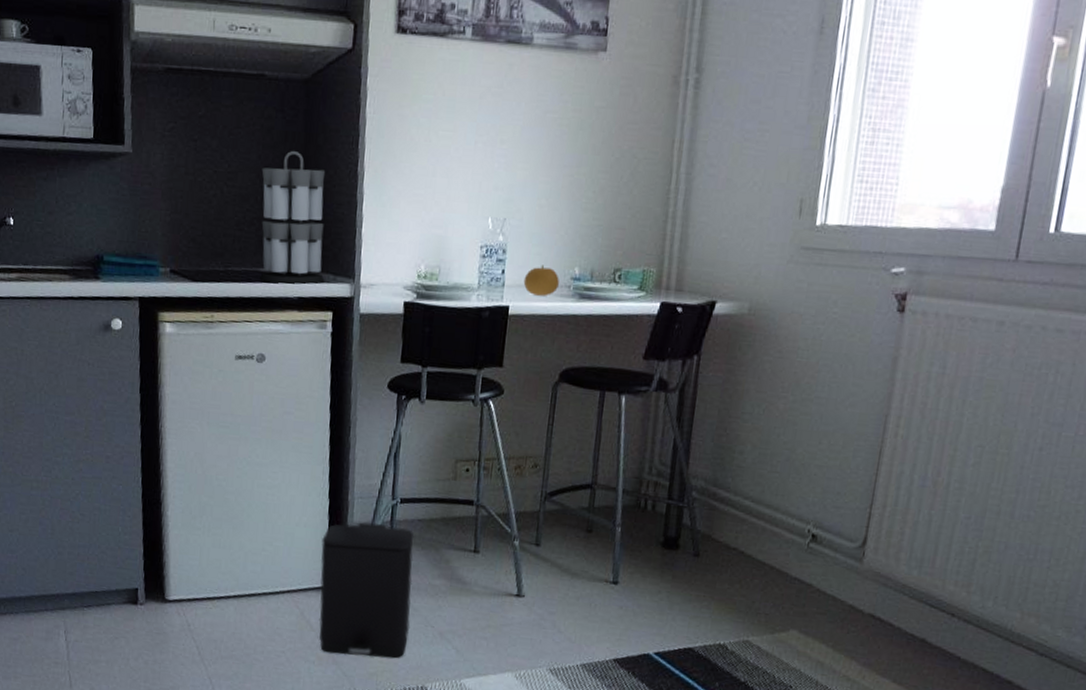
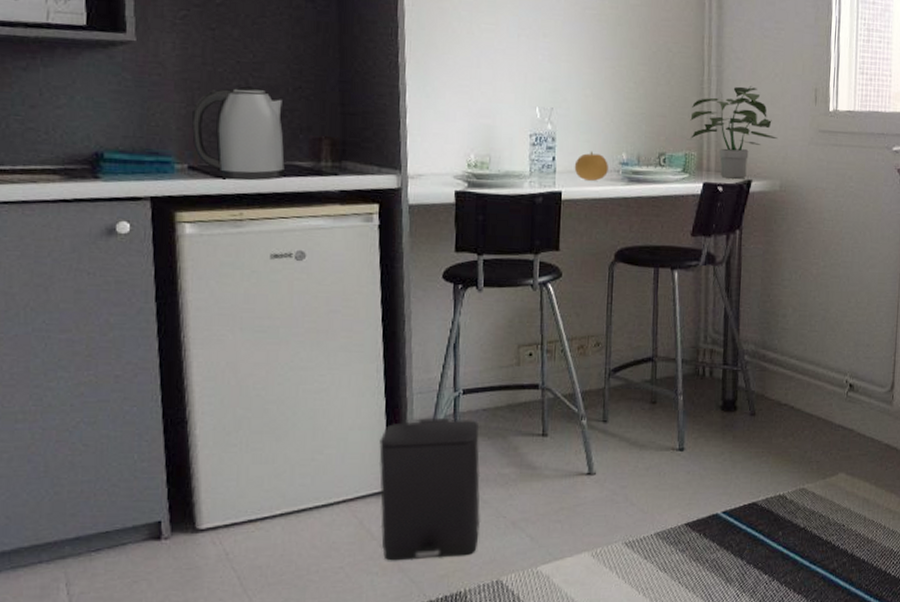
kettle: none [174,195,252,286] -> present [192,86,285,181]
spice rack: present [260,151,326,285] -> none [292,42,368,178]
potted plant: none [650,196,750,300] -> present [690,86,777,179]

